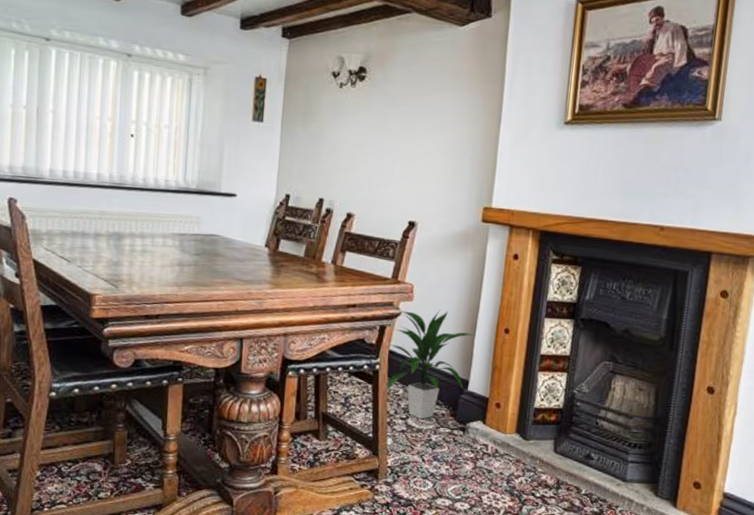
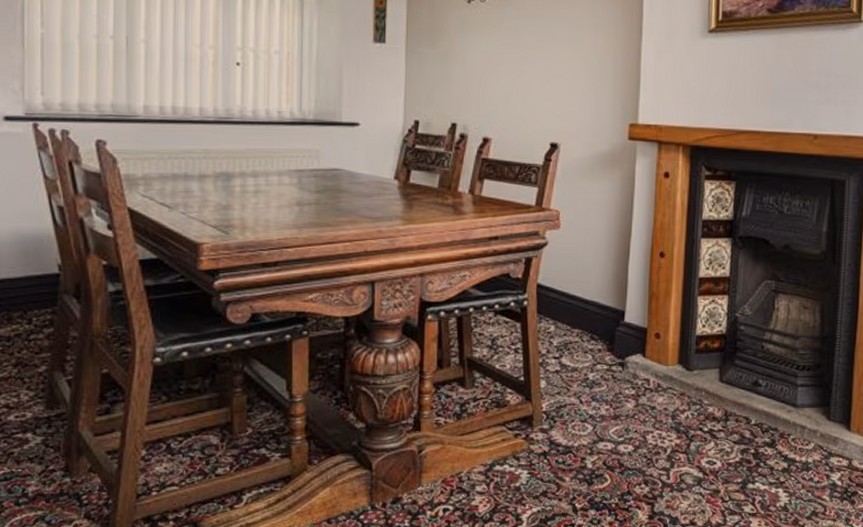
indoor plant: present [386,309,475,420] -> none [535,236,629,357]

